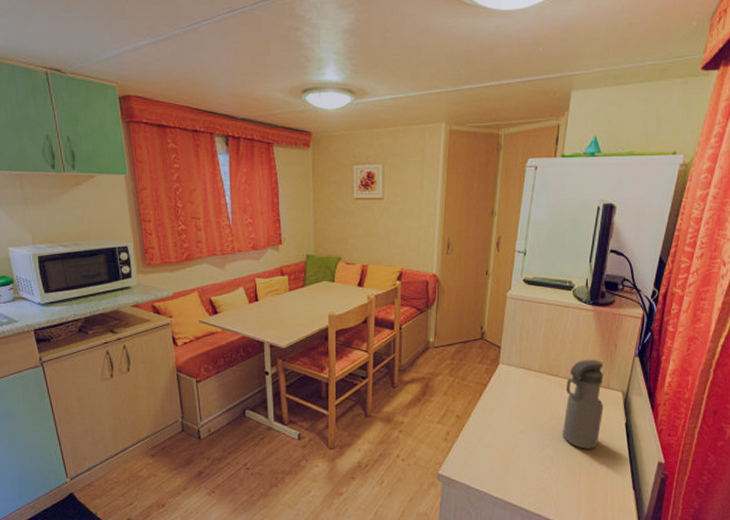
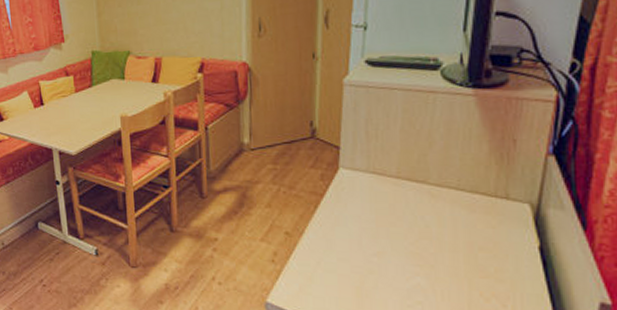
water bottle: present [563,360,604,449] -> none [439,161,502,280]

